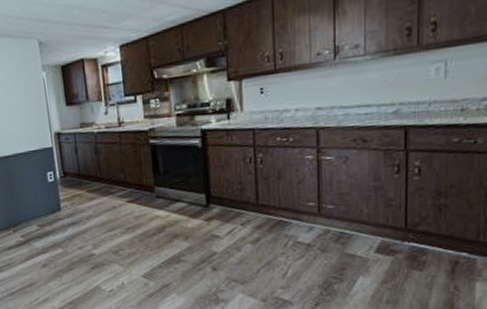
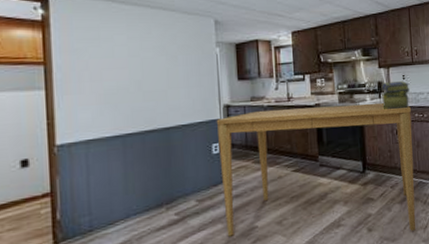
dining table: none [48,124,273,275] -> present [216,102,416,237]
stack of books: none [230,96,270,133] -> present [381,81,410,110]

